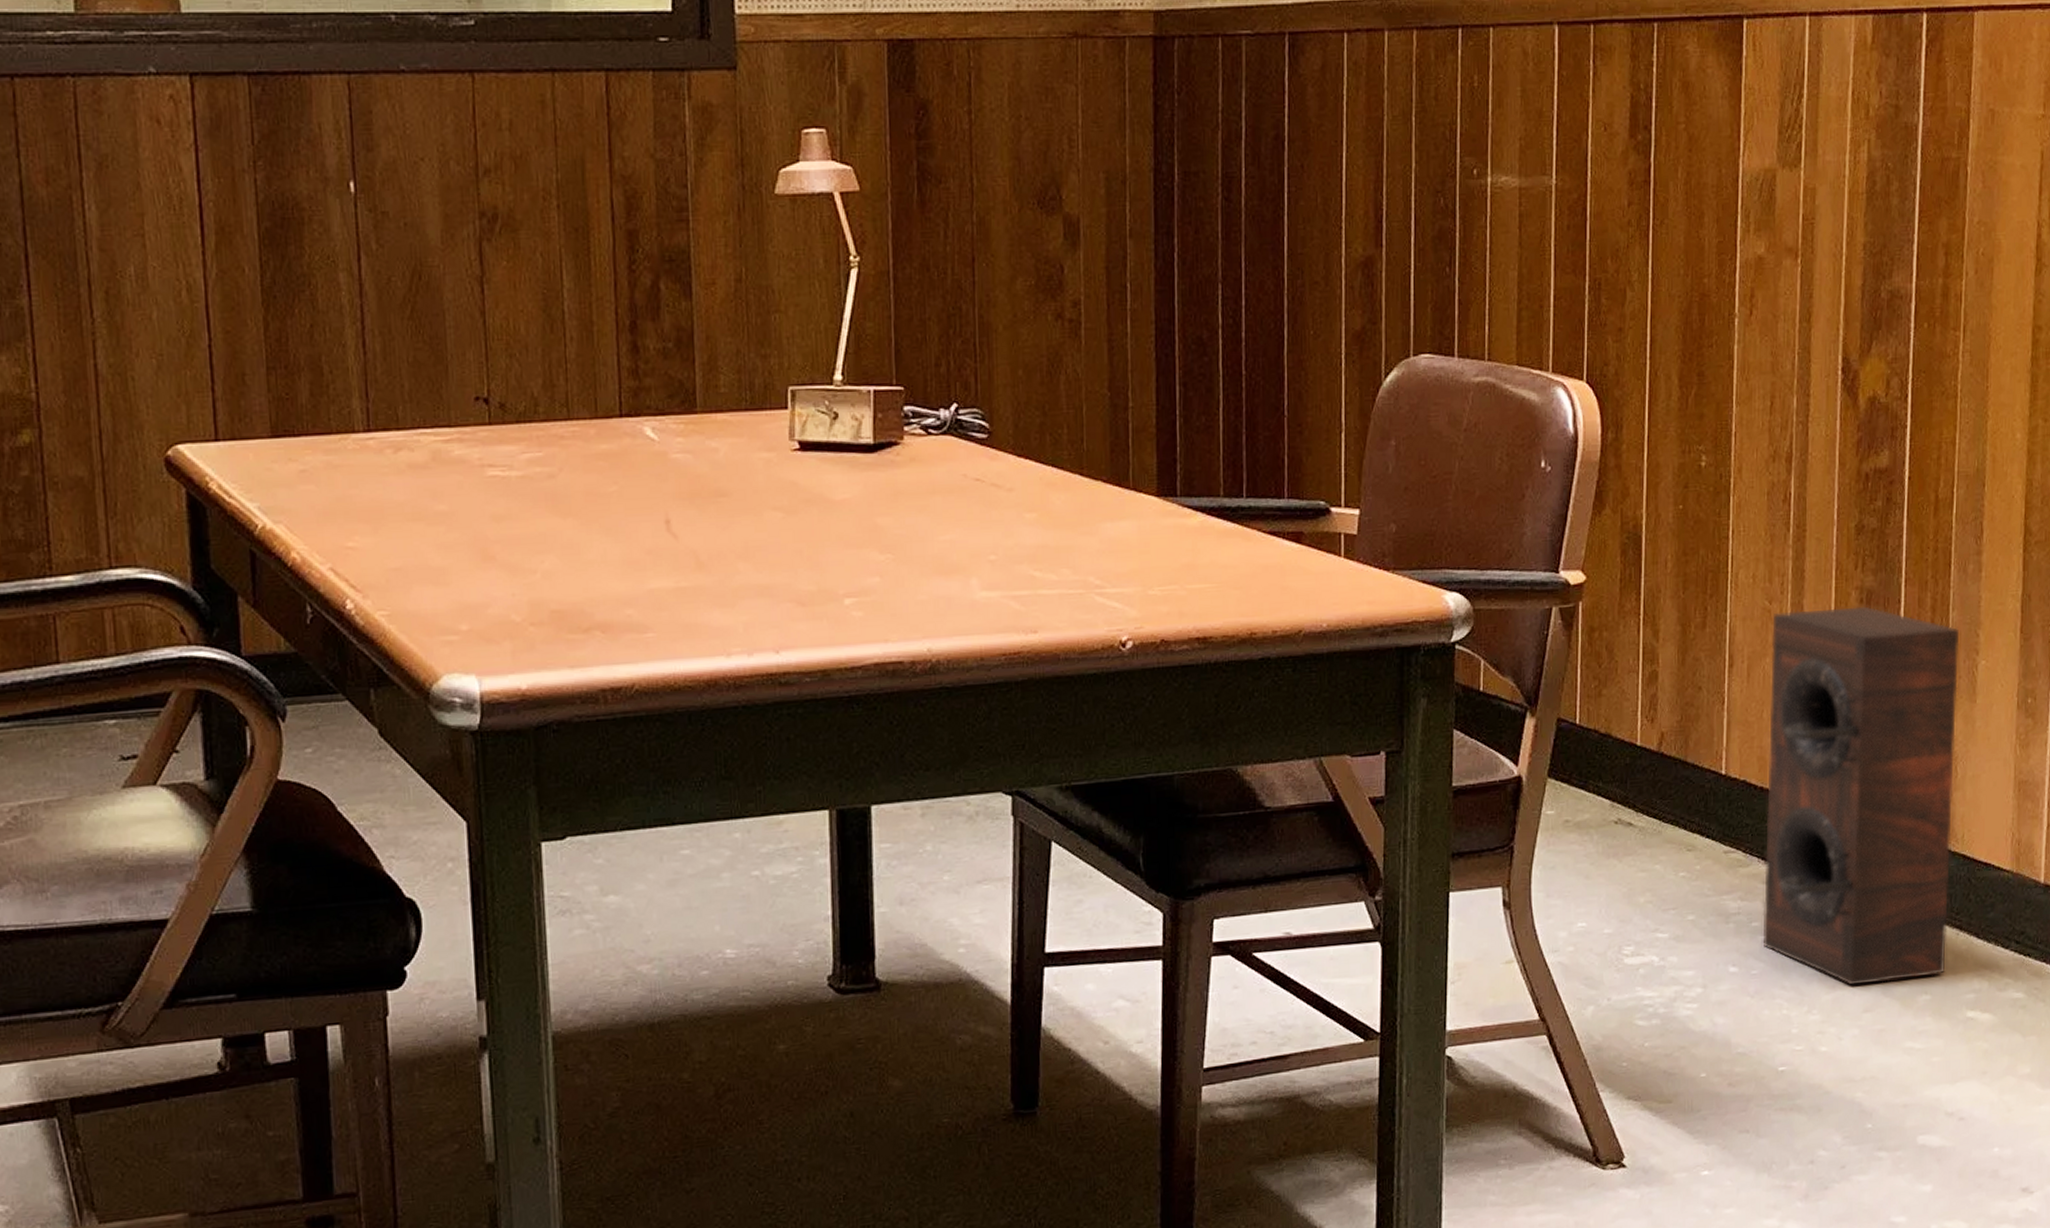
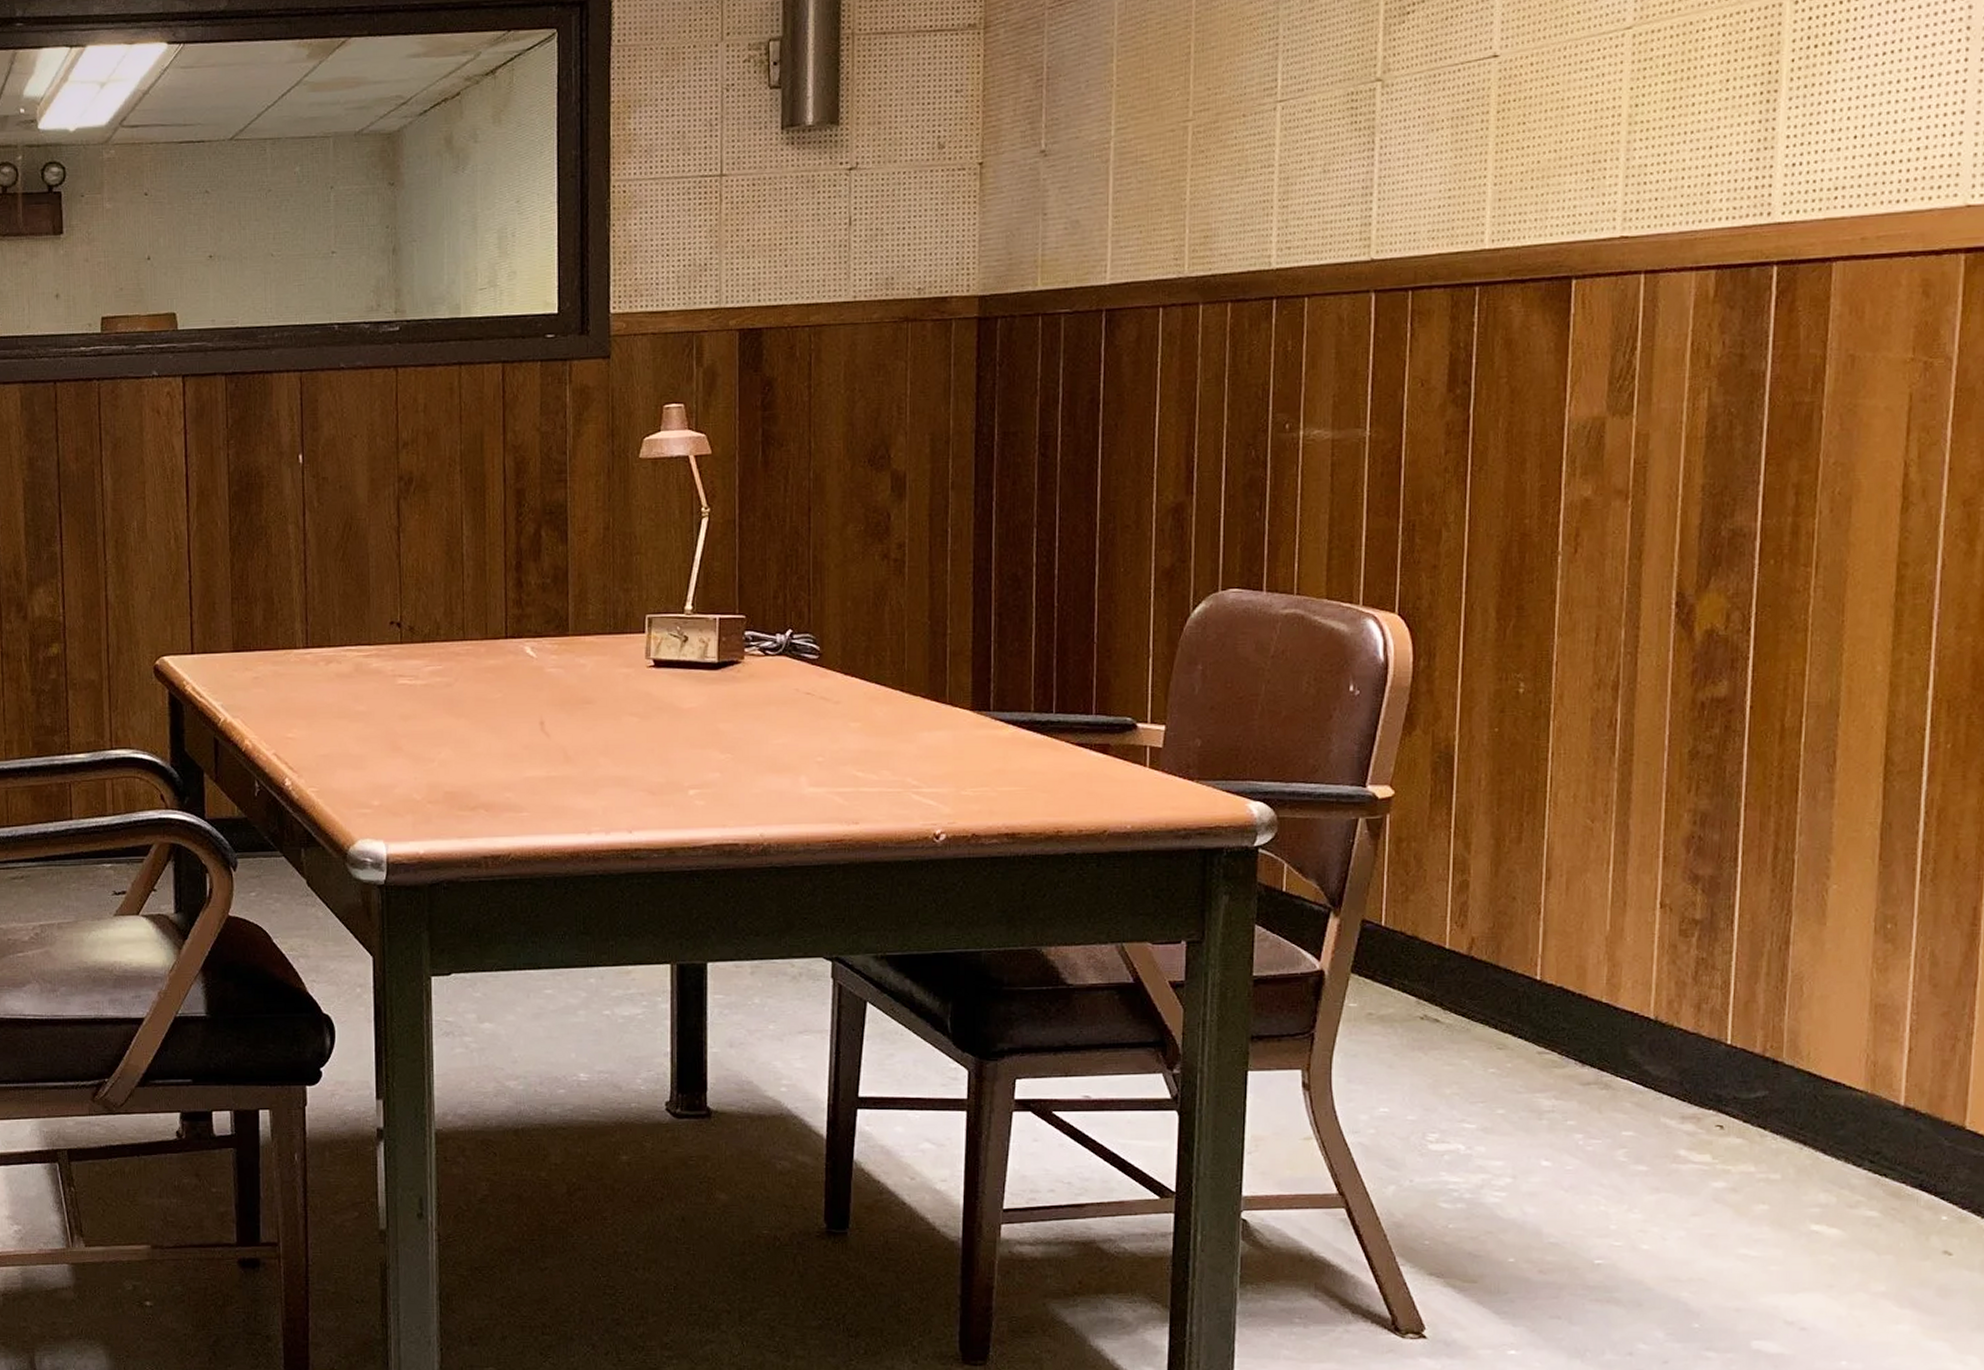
speaker: present [1762,606,1960,986] -> none [1578,828,1807,1189]

